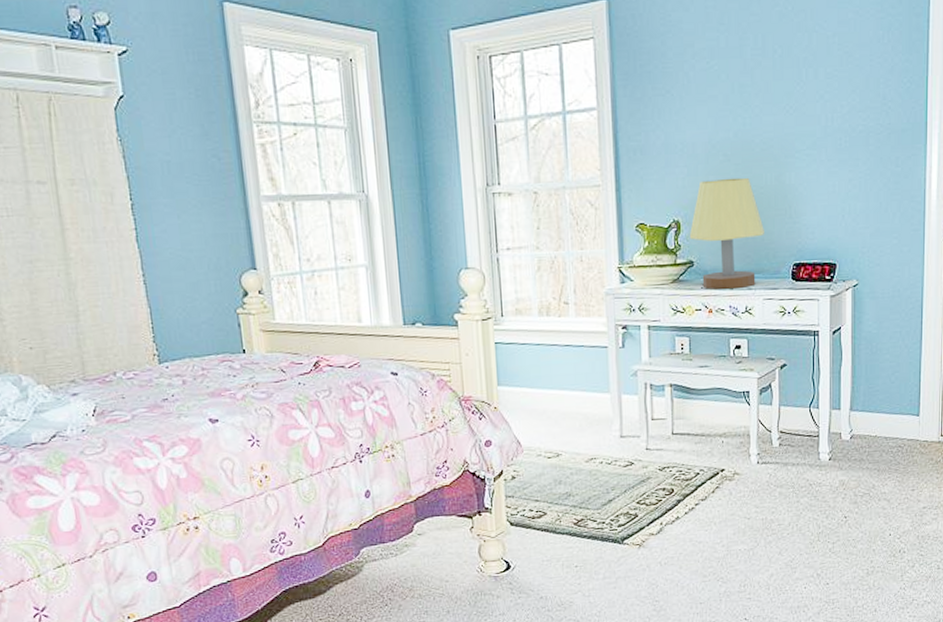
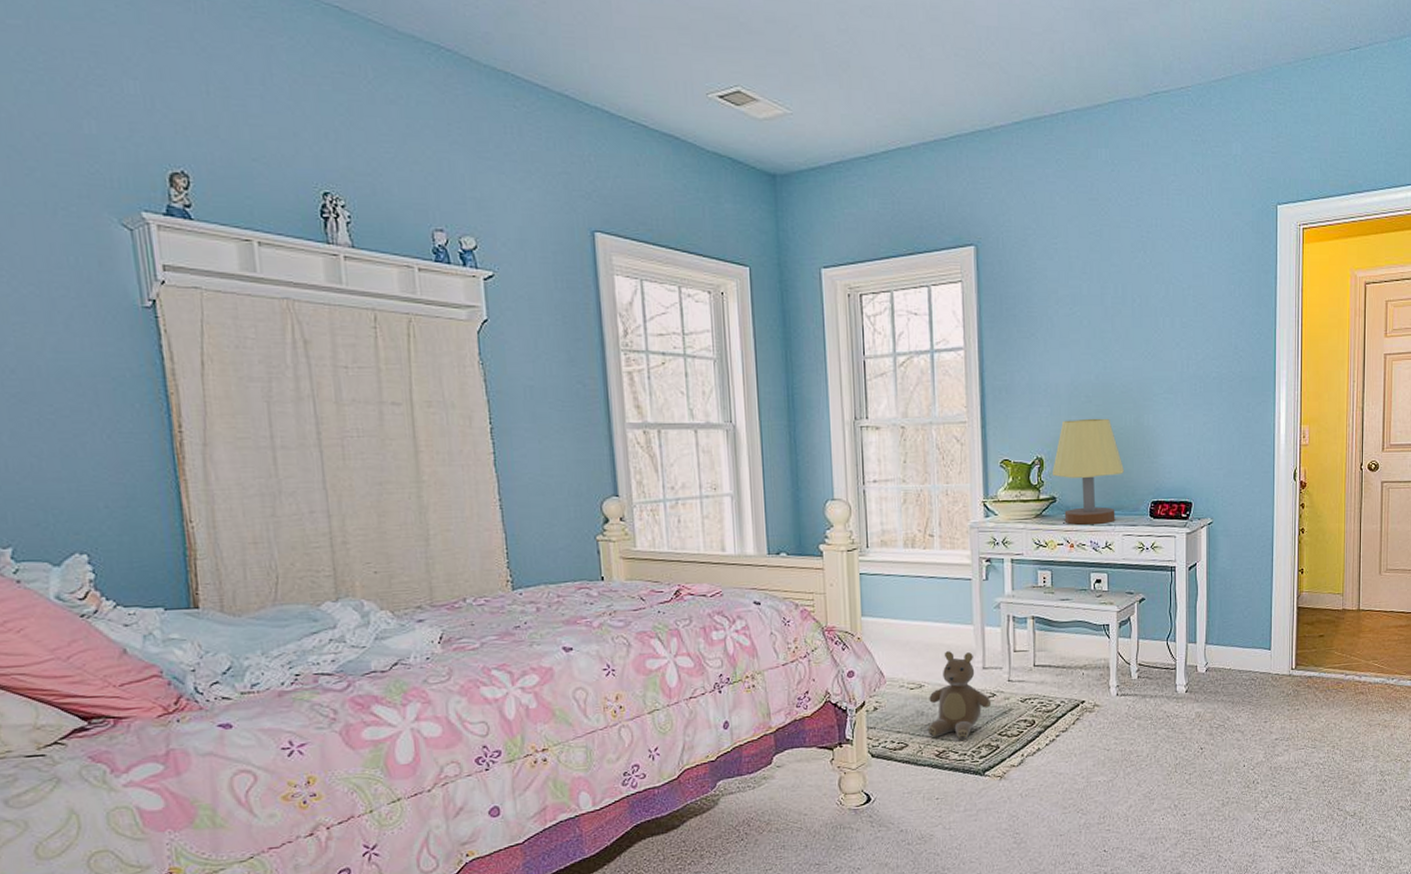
teddy bear: none [565,420,630,509] -> present [927,651,992,740]

